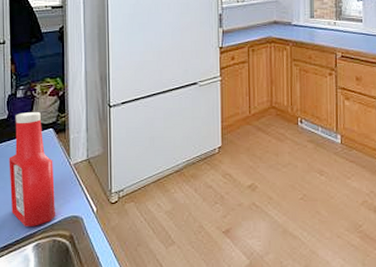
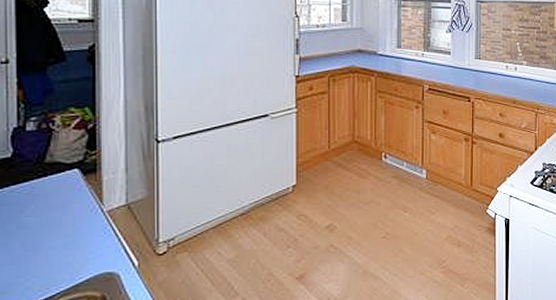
ketchup bottle: present [9,112,55,226] -> none [13,149,81,290]

